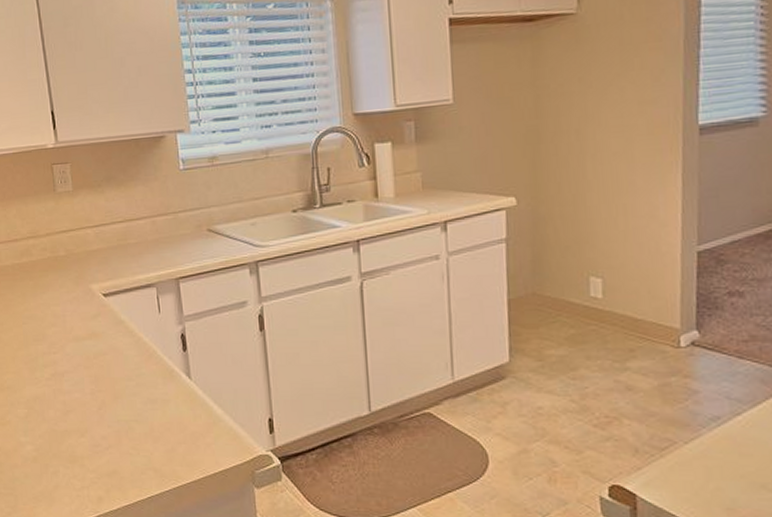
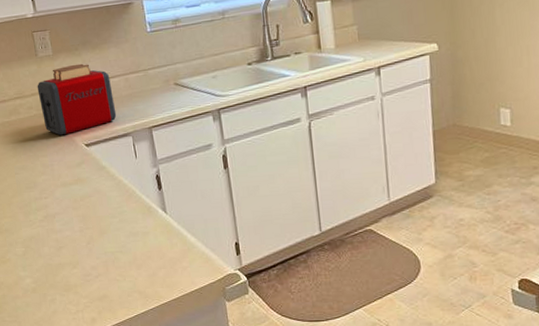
toaster: none [53,202,140,283] -> present [37,63,117,136]

